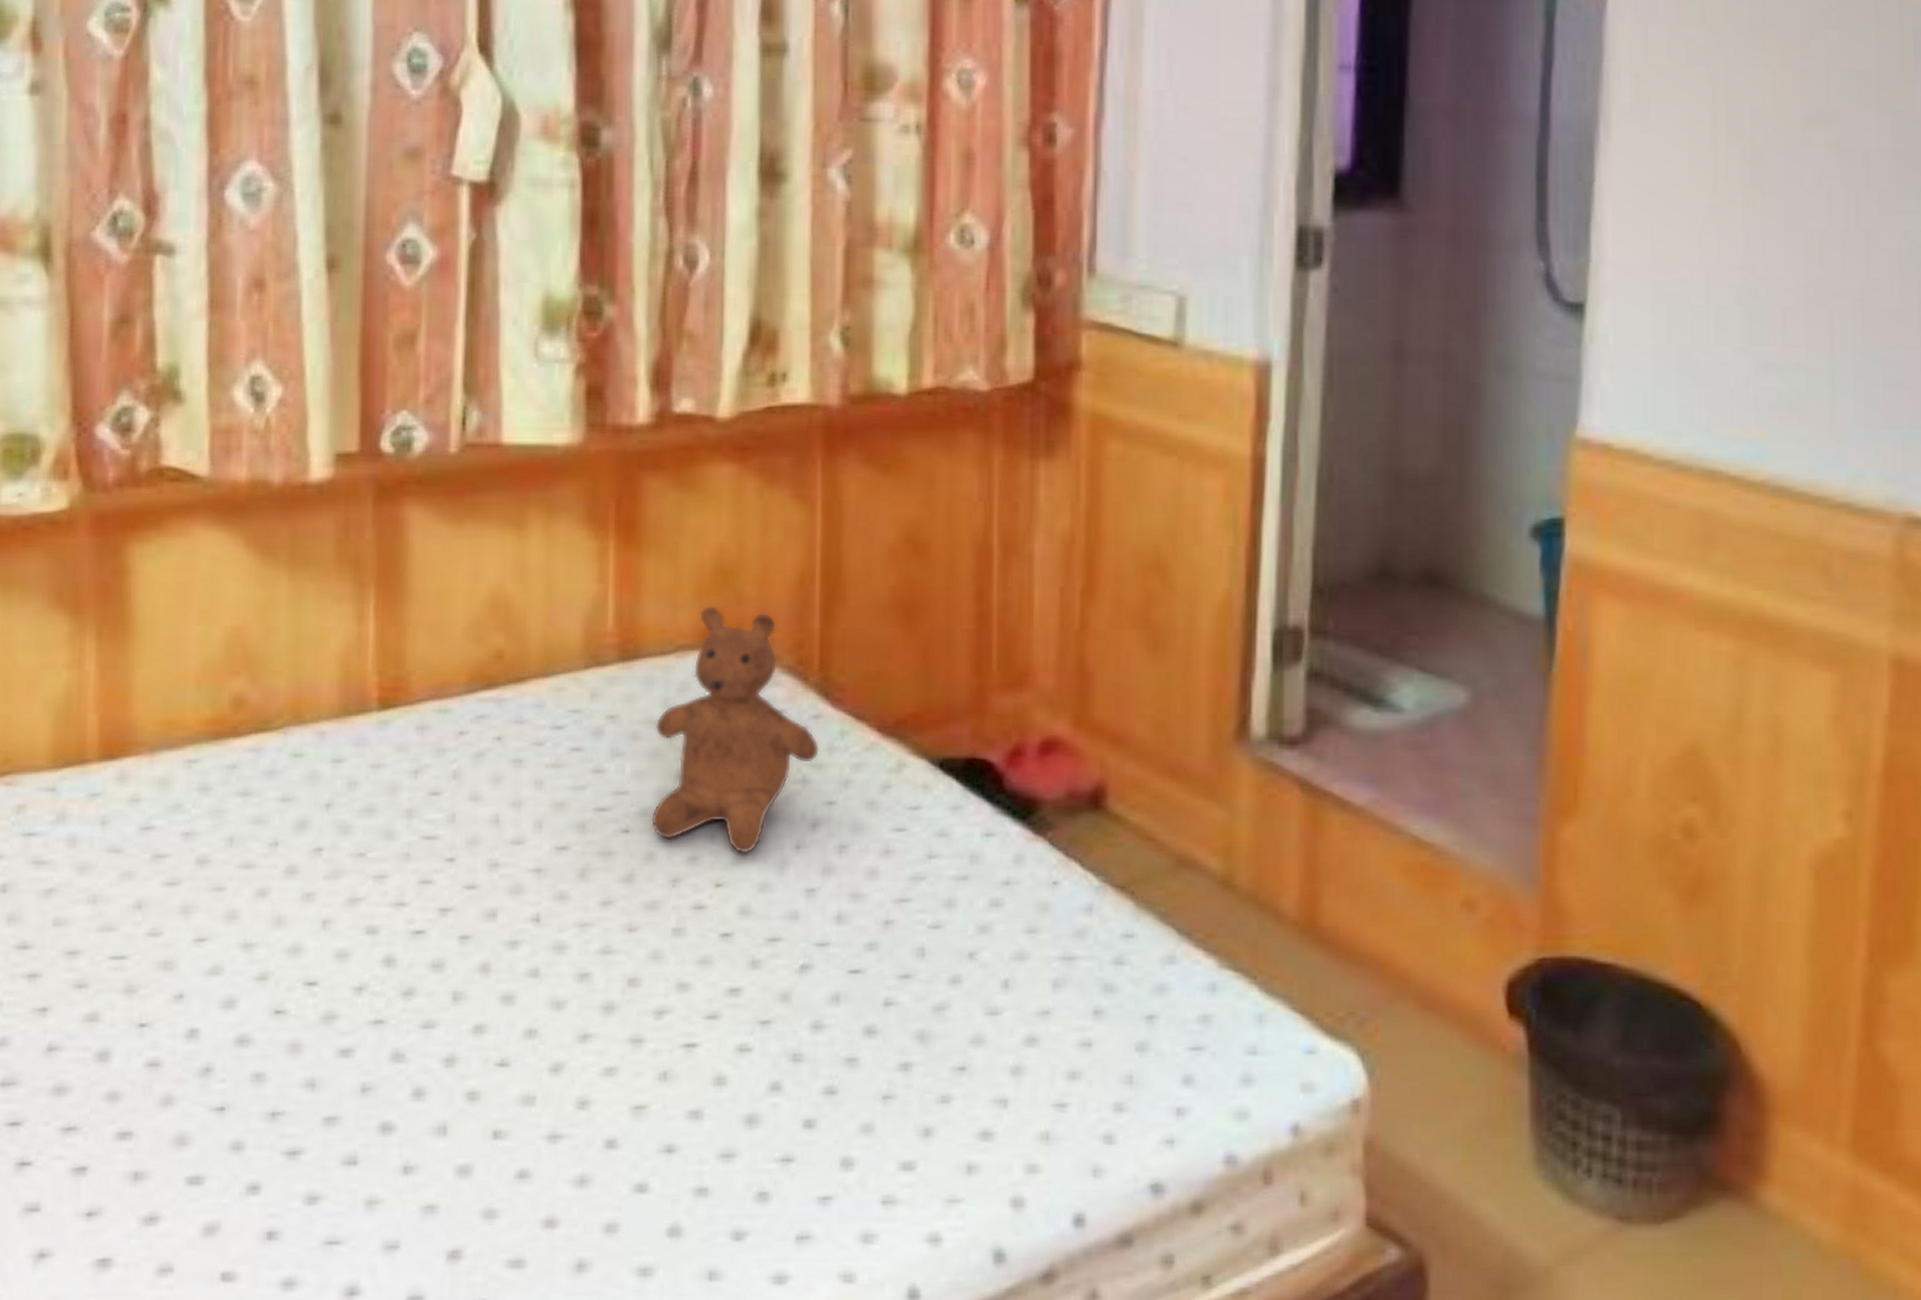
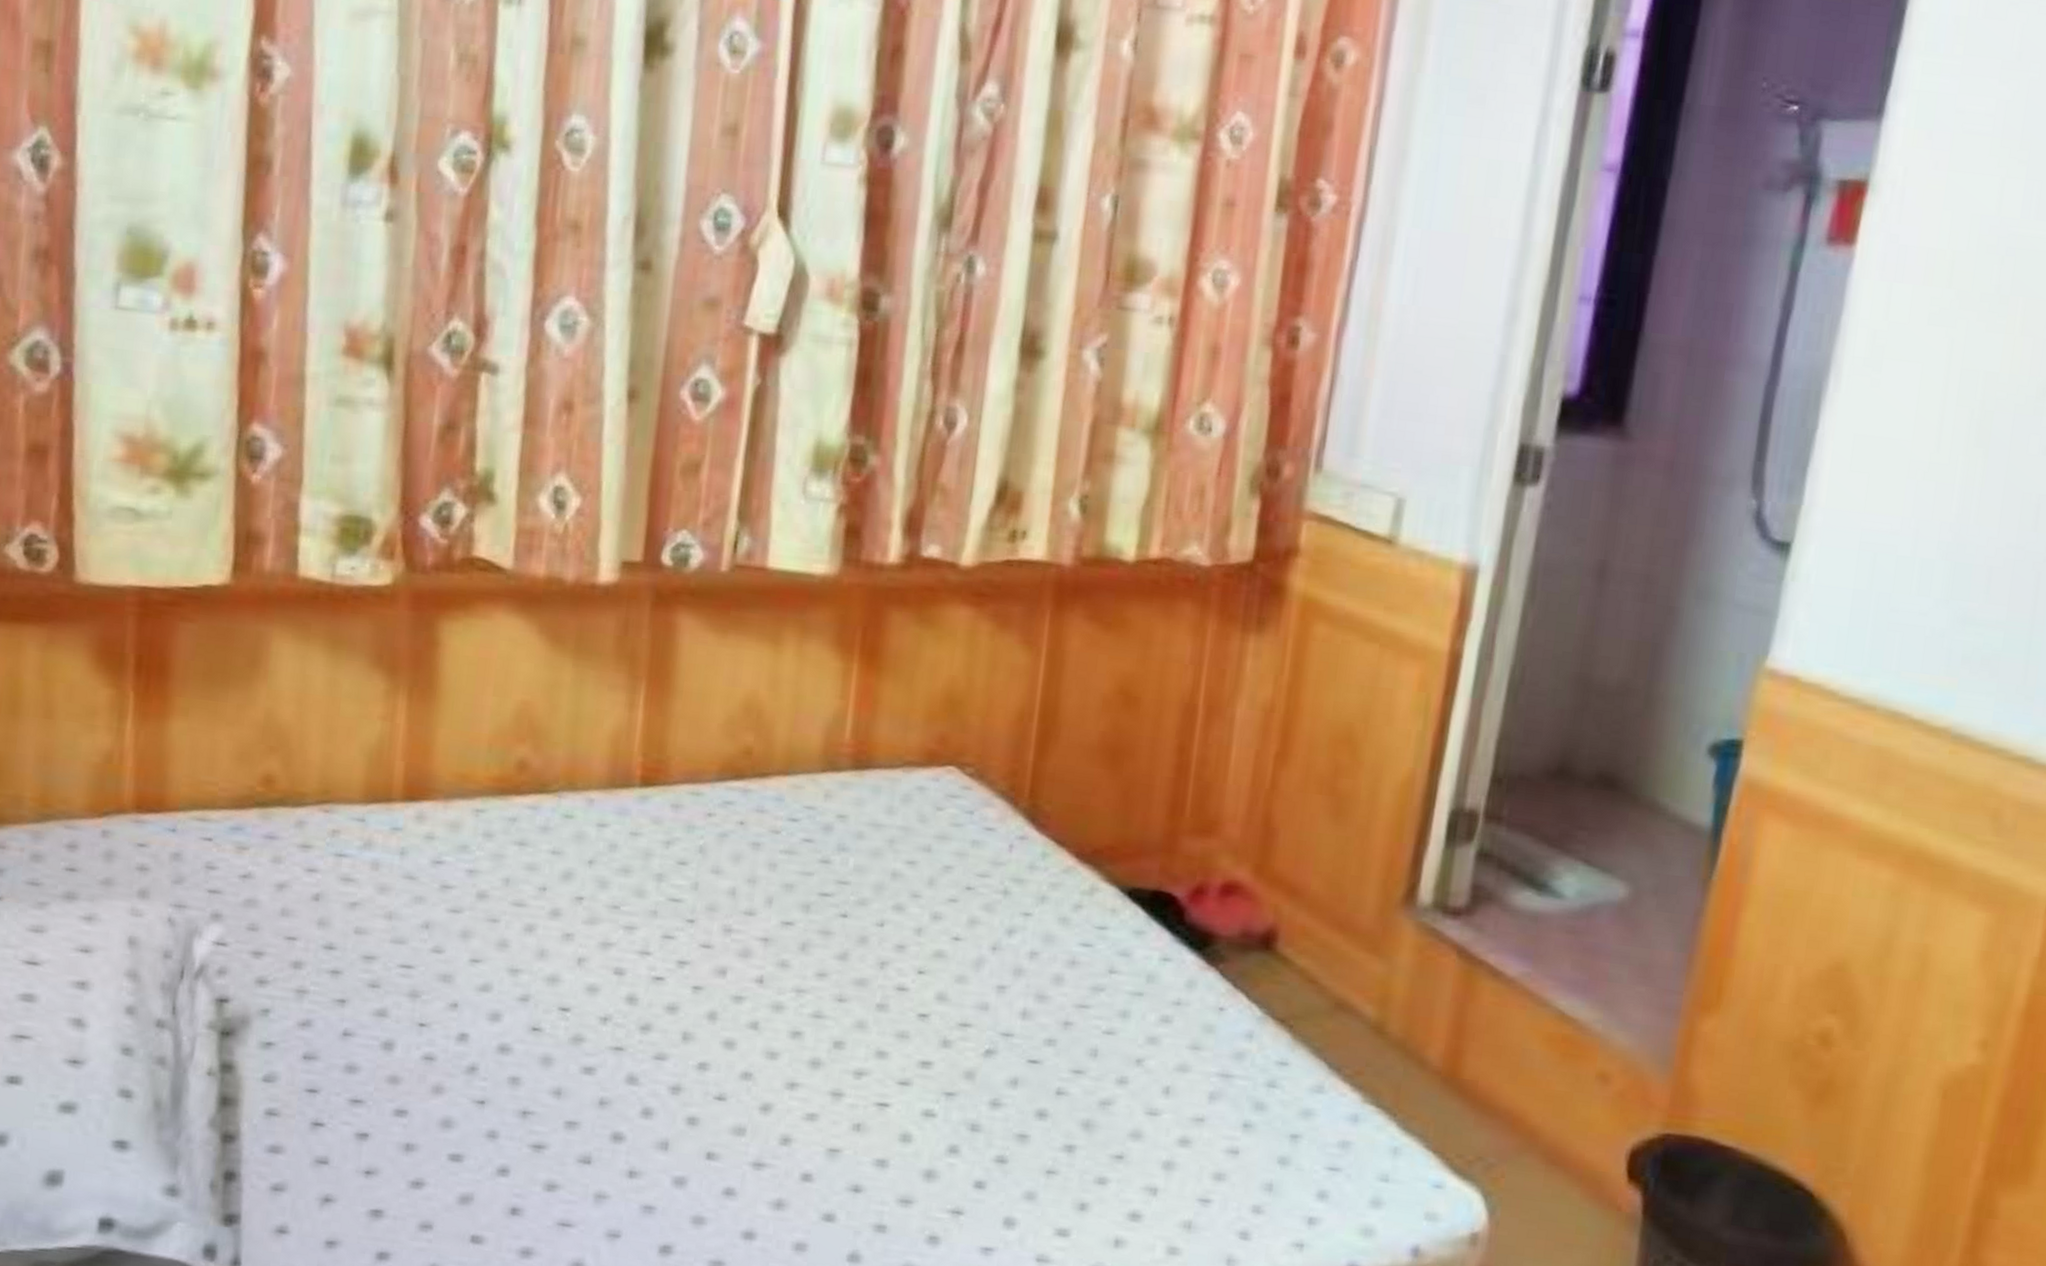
teddy bear: present [650,605,820,854] -> none [866,729,1023,949]

